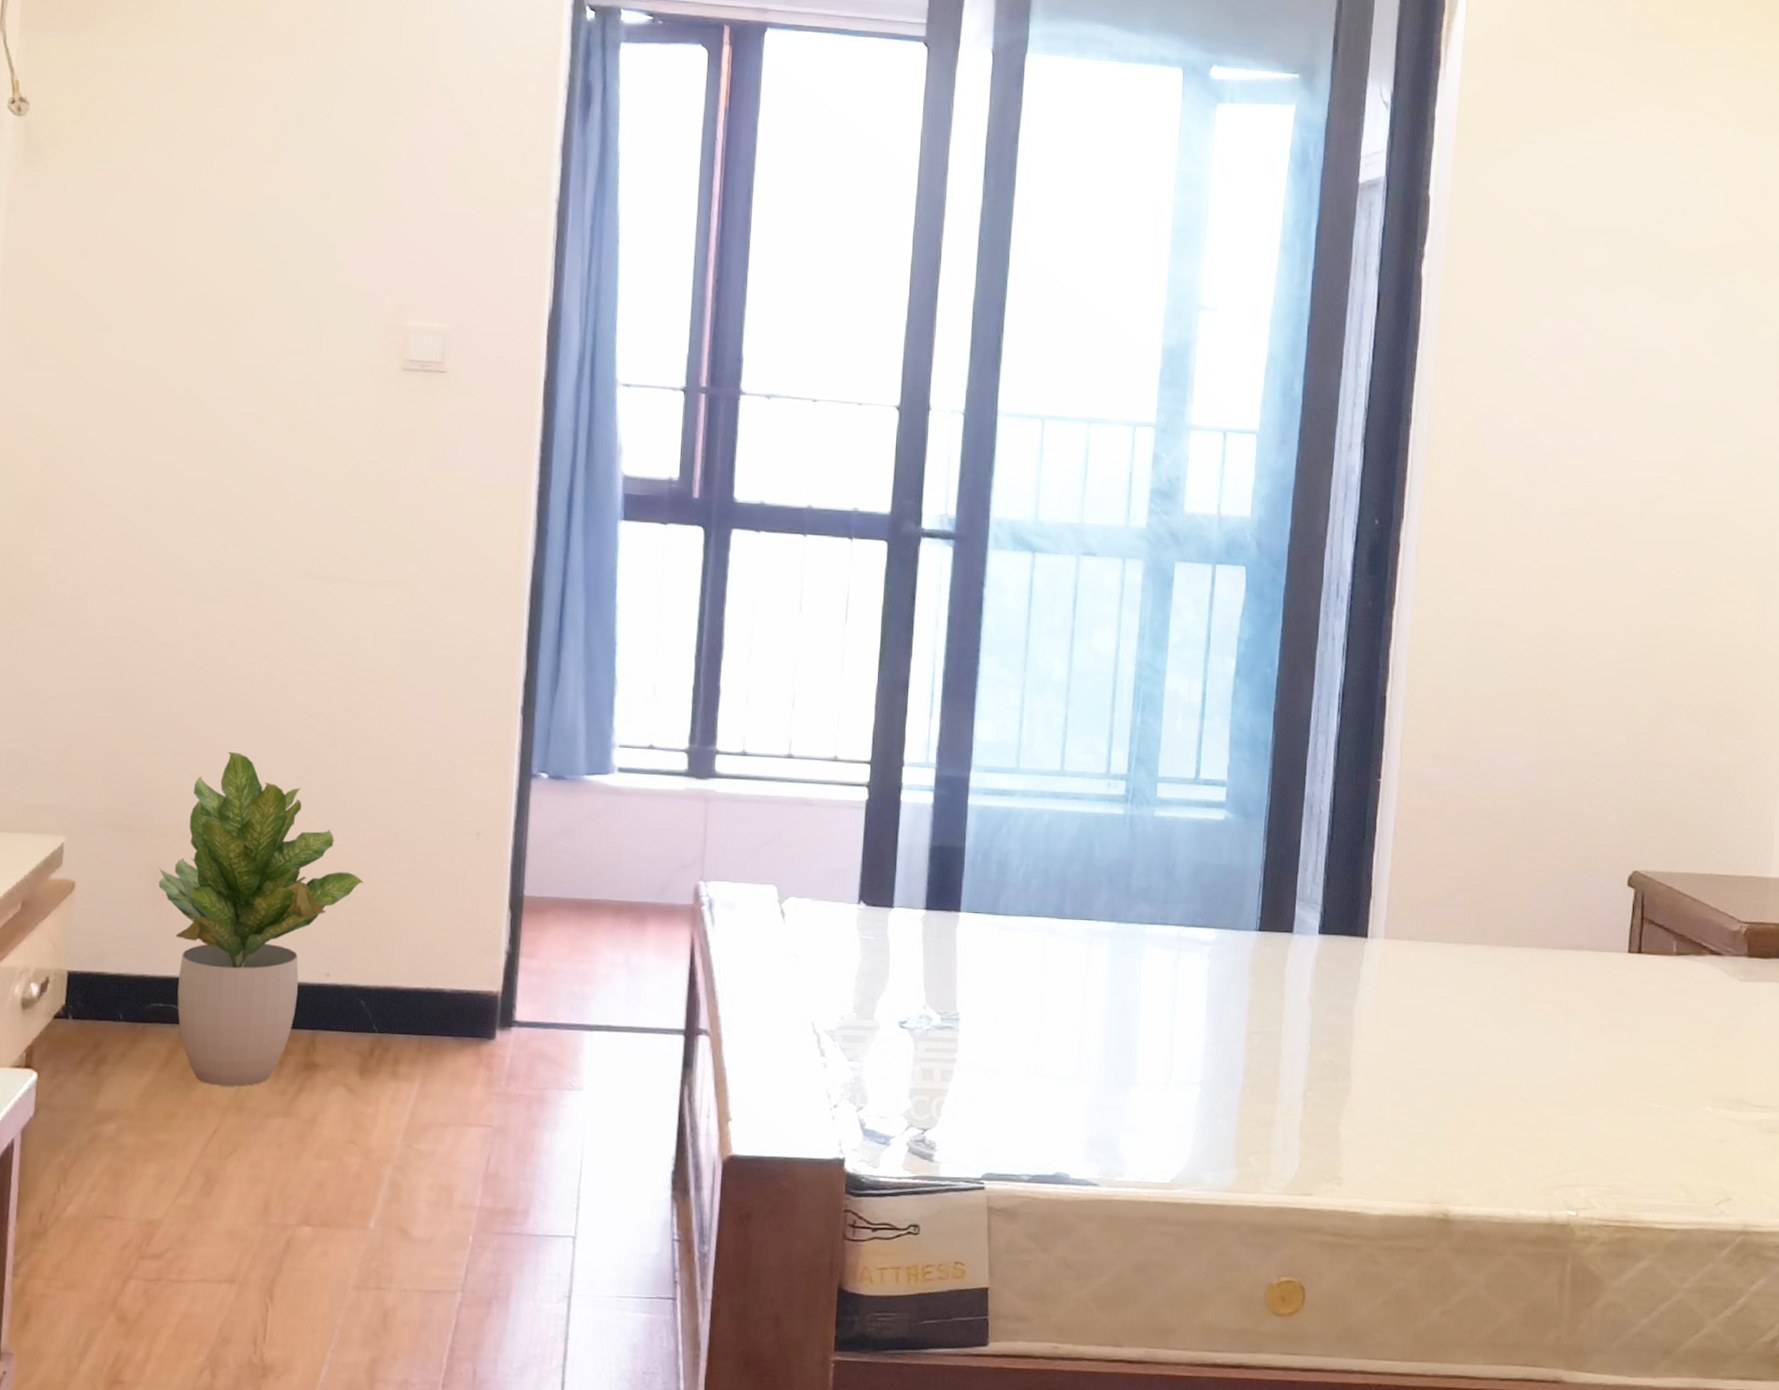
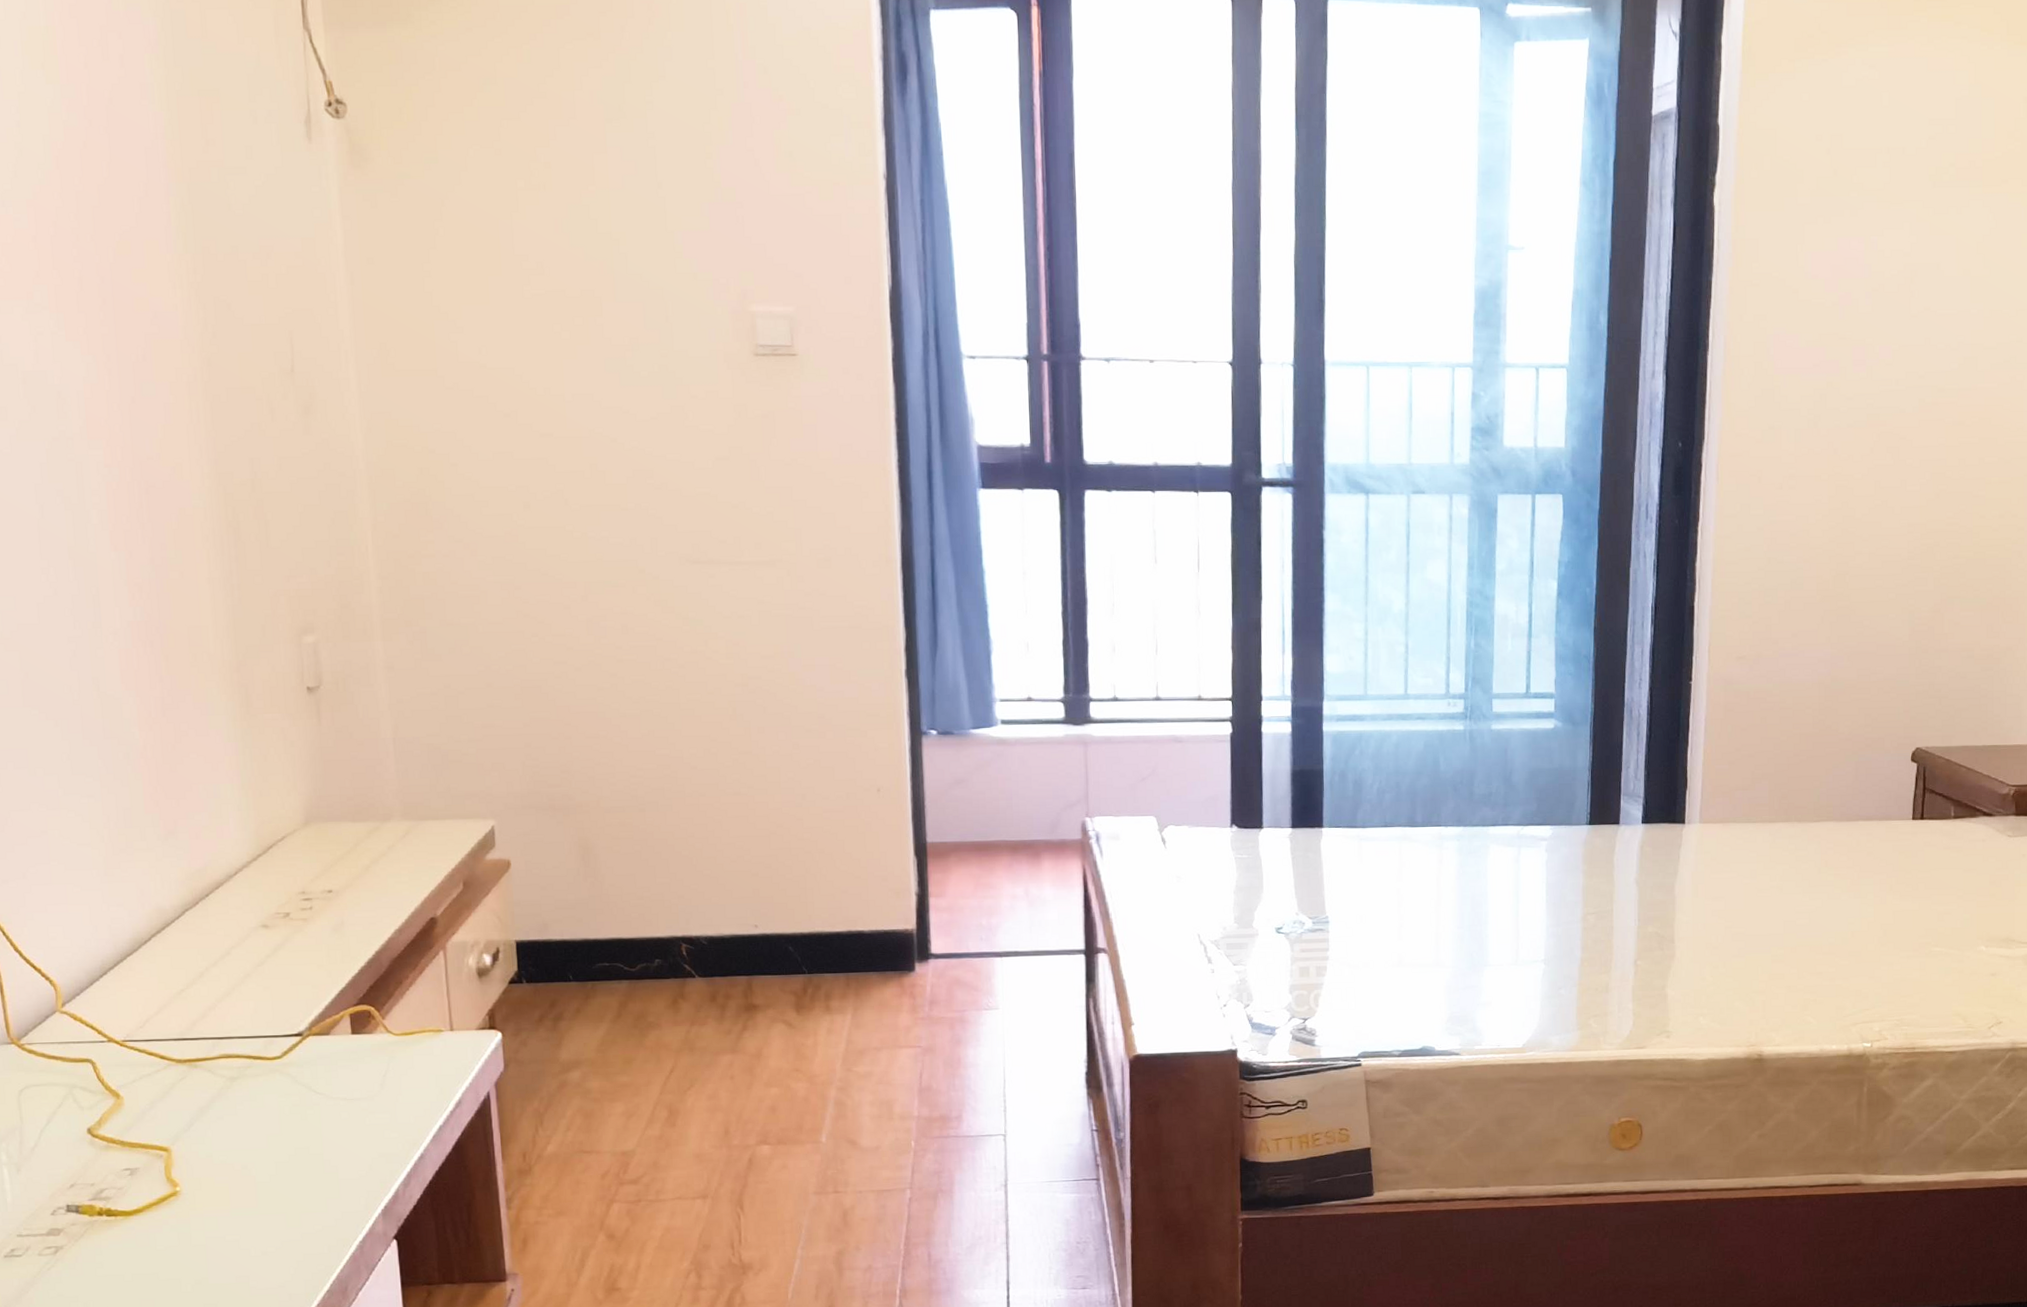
potted plant: present [158,751,364,1087] -> none [586,730,778,1031]

